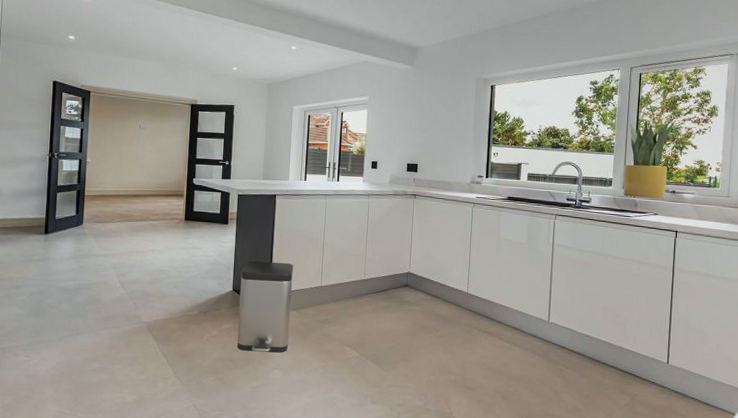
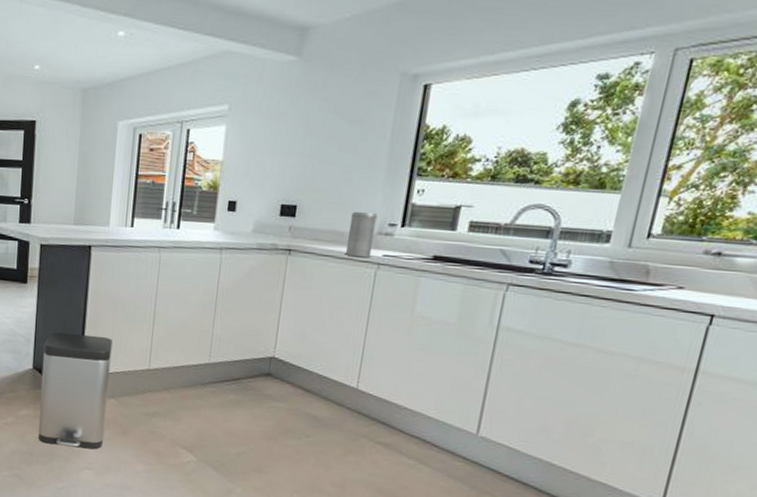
canister: none [451,168,470,200] -> present [344,212,378,258]
planter: present [623,116,676,199] -> none [628,131,745,264]

